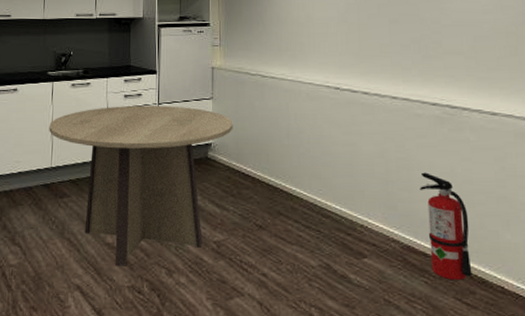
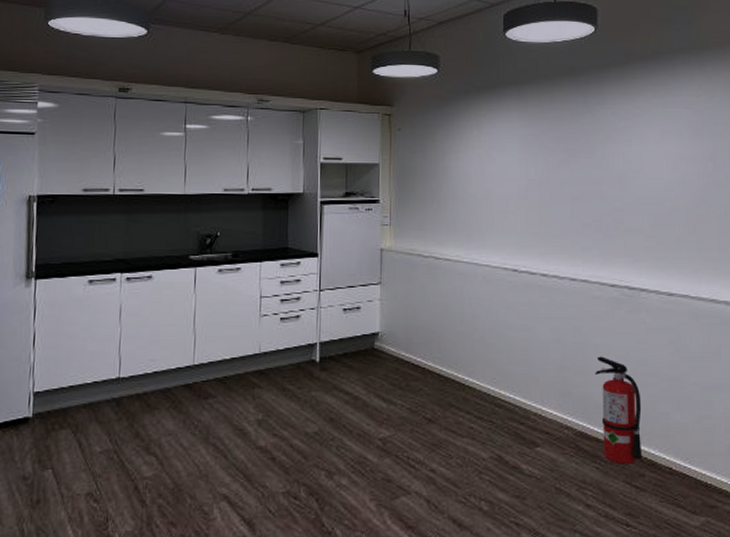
dining table: present [49,105,233,266] -> none [191,292,403,471]

